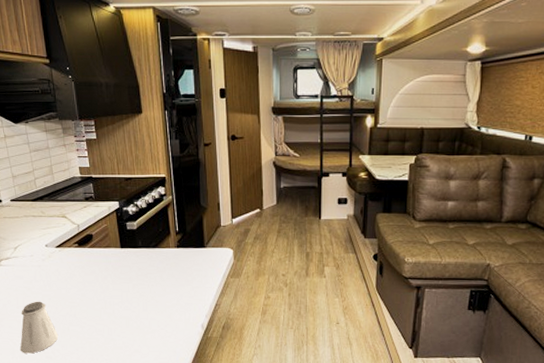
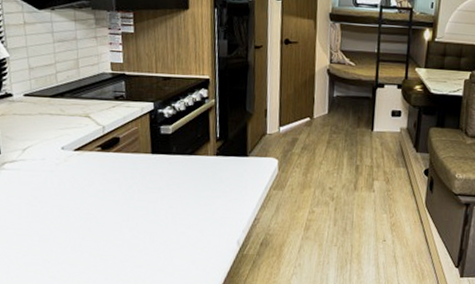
saltshaker: present [20,301,59,354] -> none [18,211,68,273]

